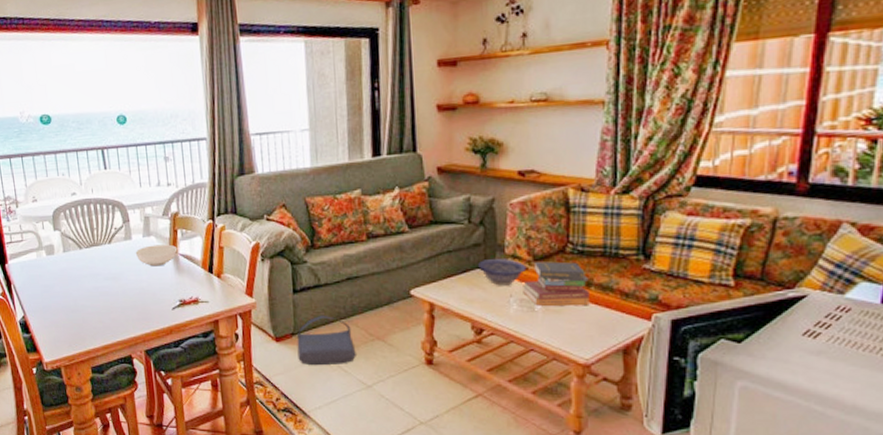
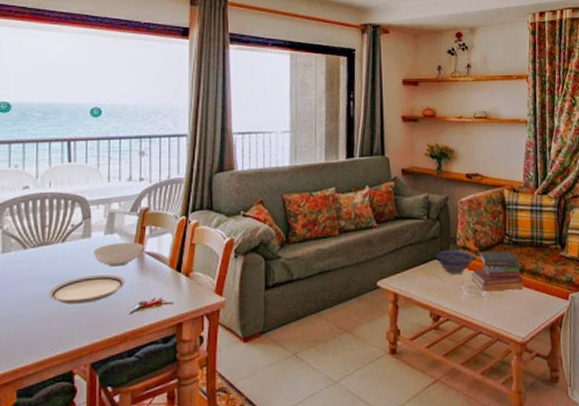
plate: none [104,273,166,299] -> present [49,274,126,304]
bag: present [297,314,356,365] -> none [266,310,325,365]

